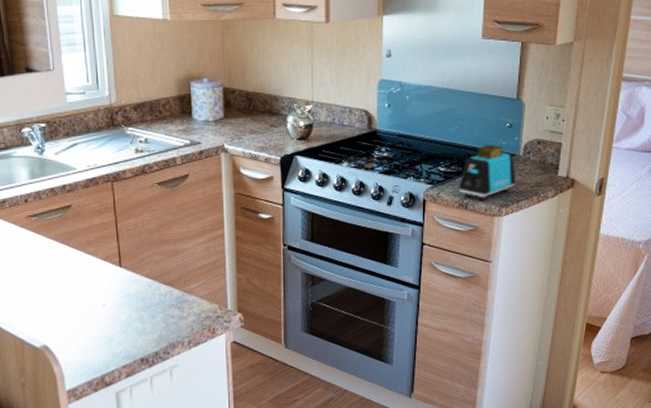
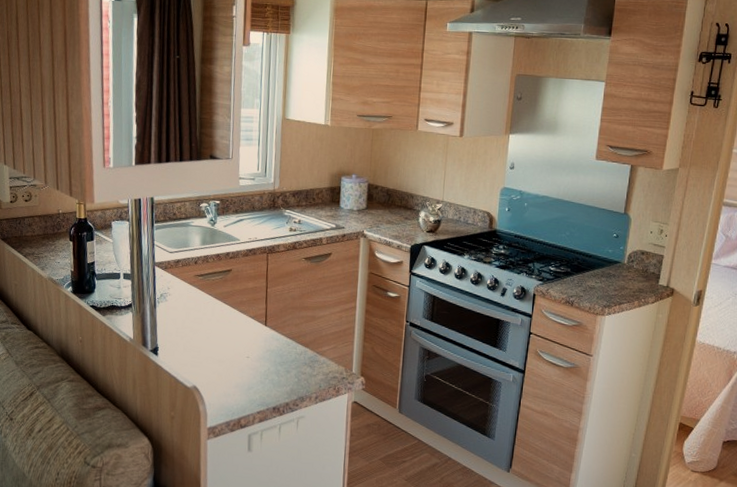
toaster: present [458,145,516,201] -> none [566,251,620,301]

